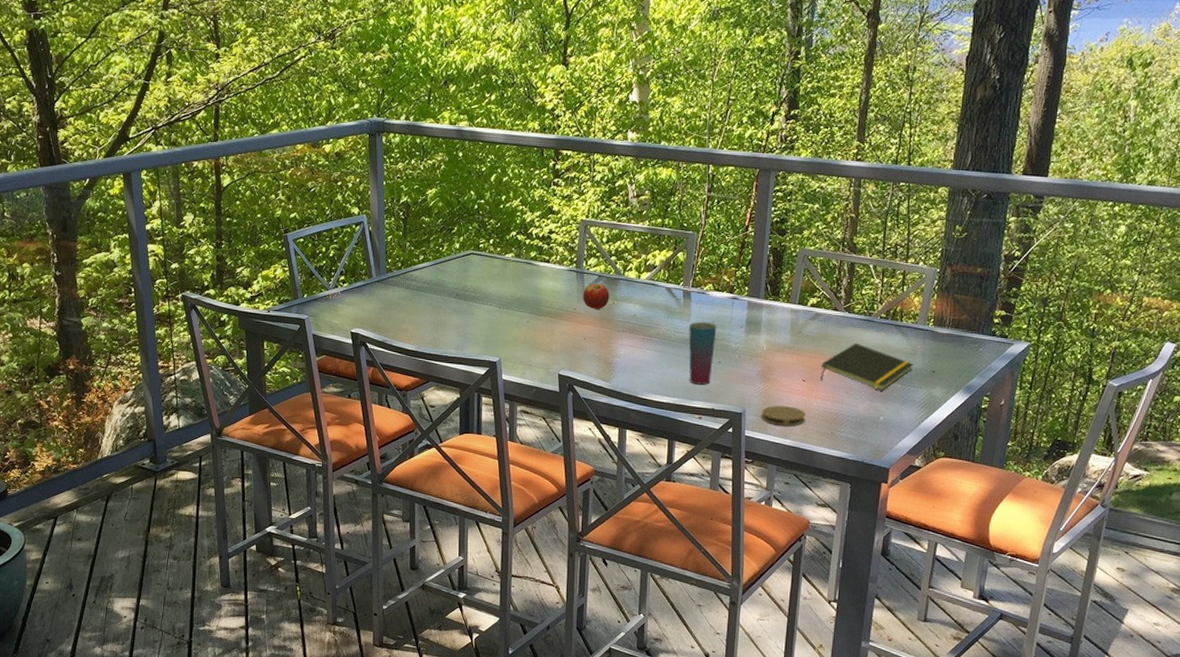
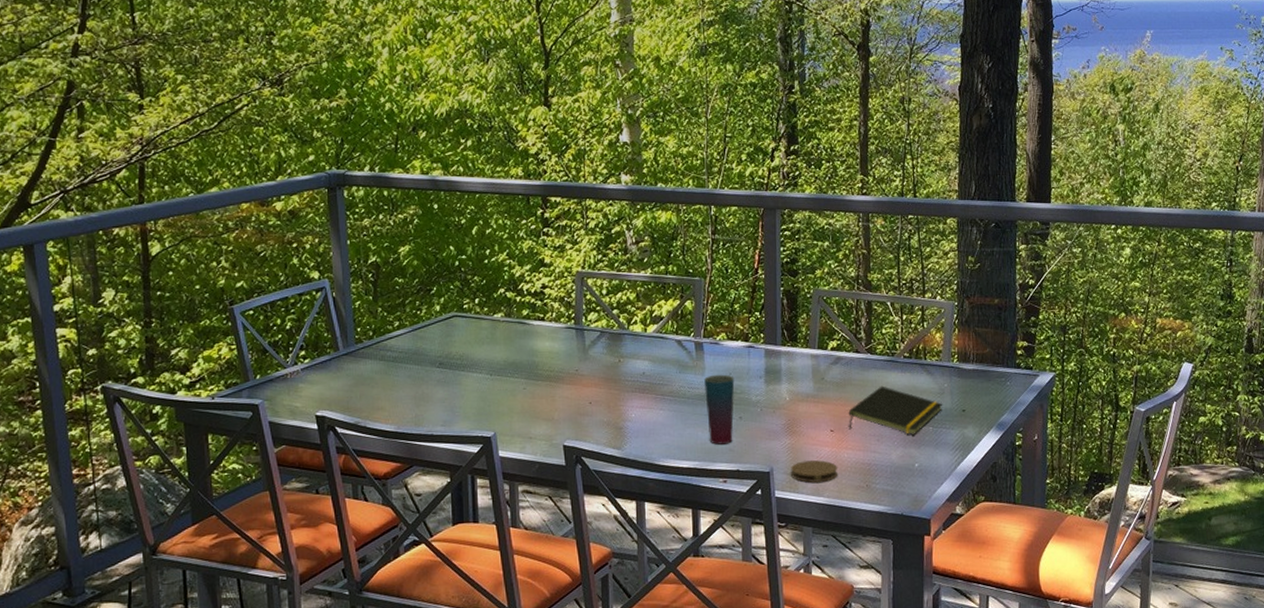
fruit: present [583,283,610,309] -> none [585,340,614,369]

